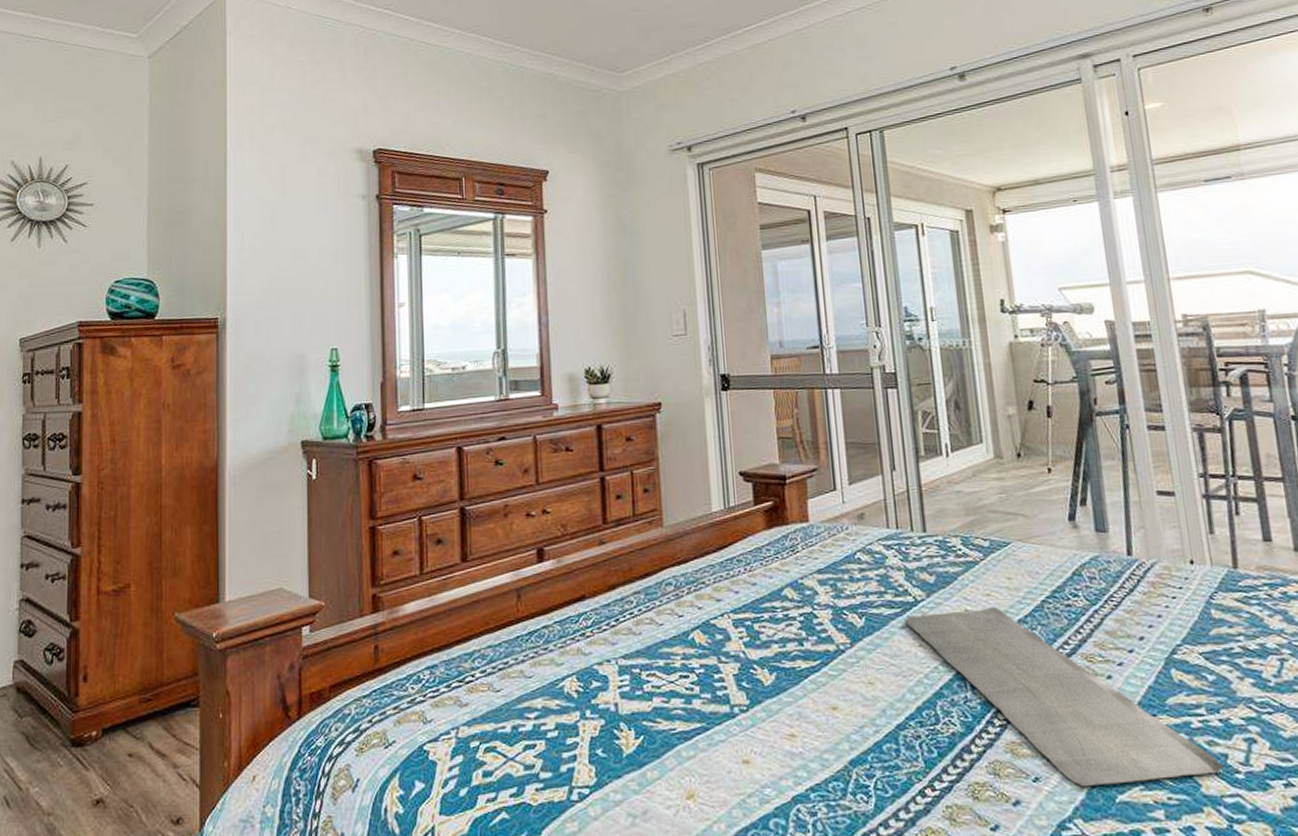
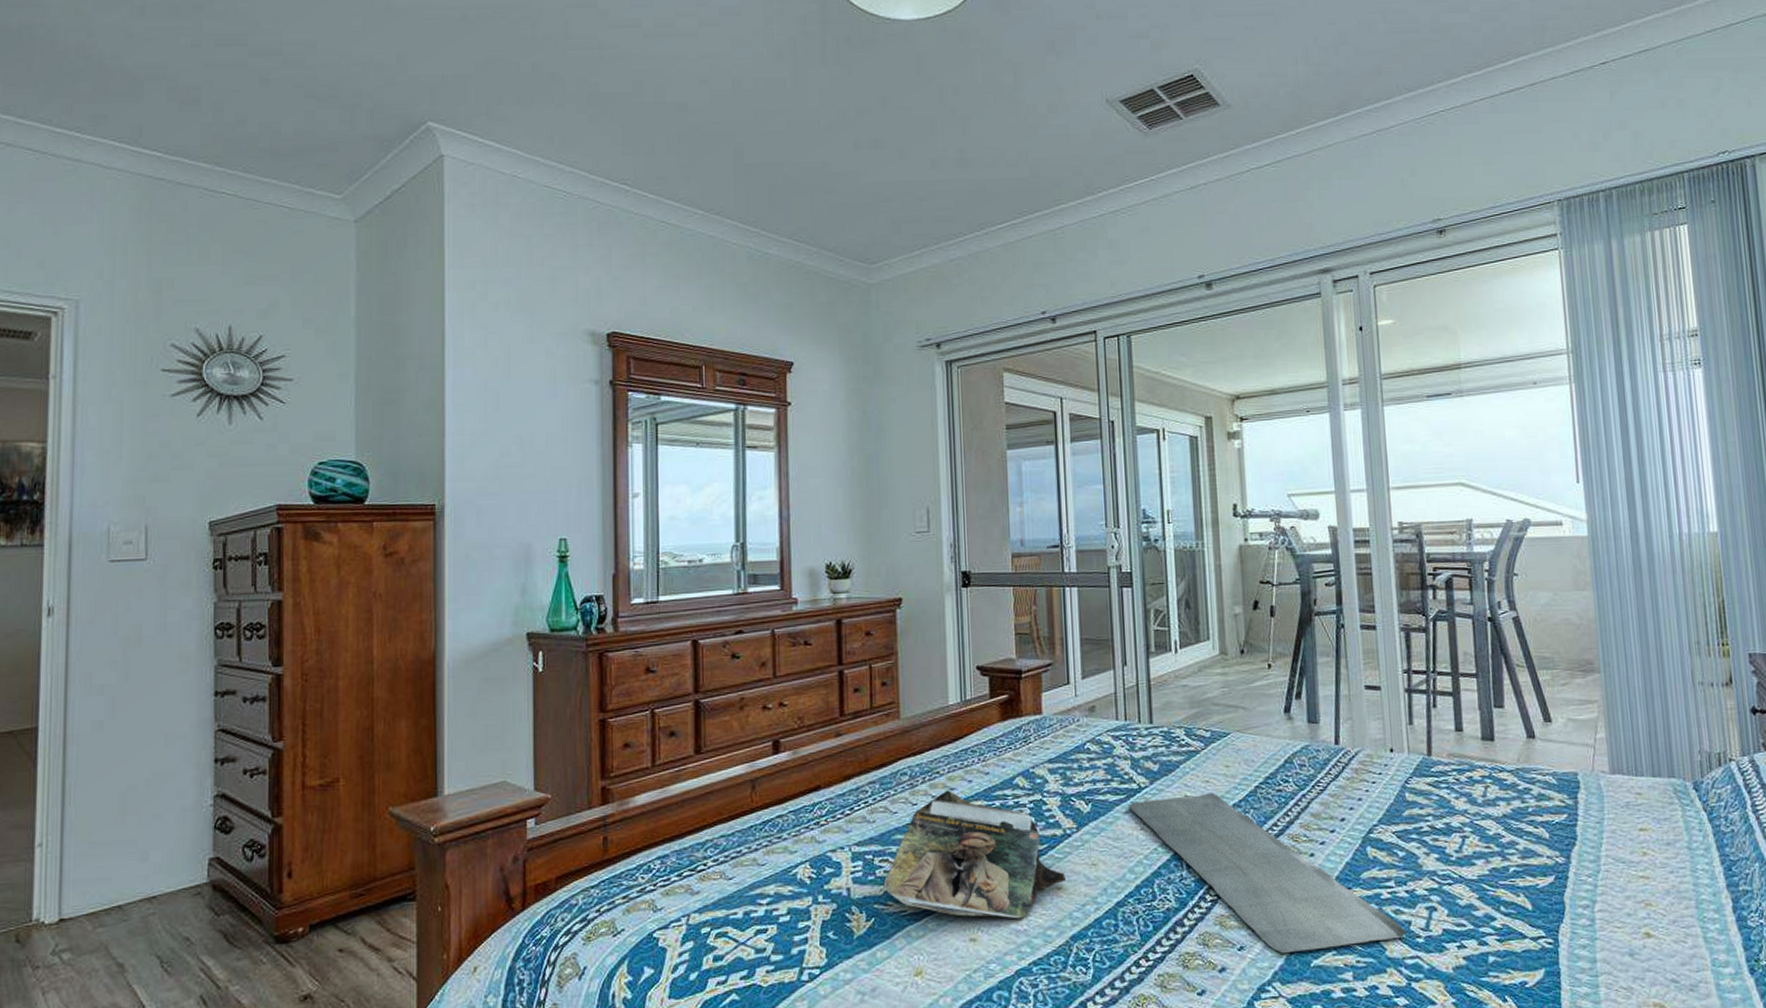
magazine: none [652,601,841,741] -> present [884,790,1065,919]

